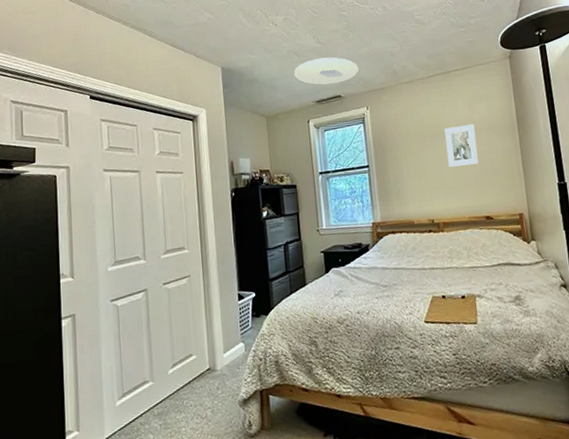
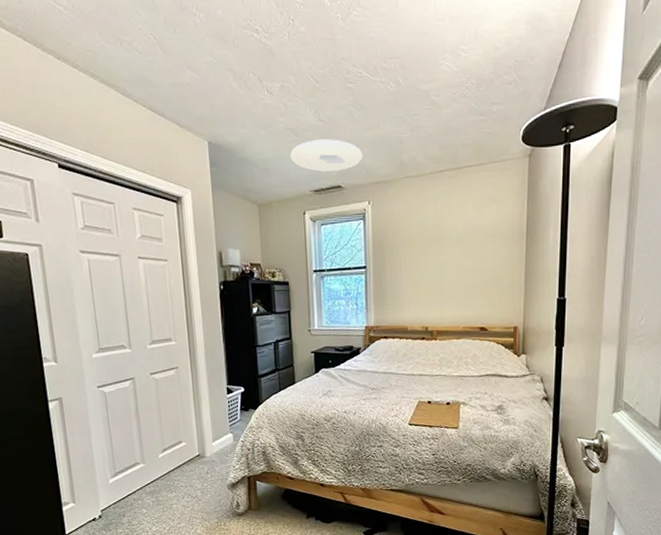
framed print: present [444,123,479,167] -> none [448,228,481,274]

